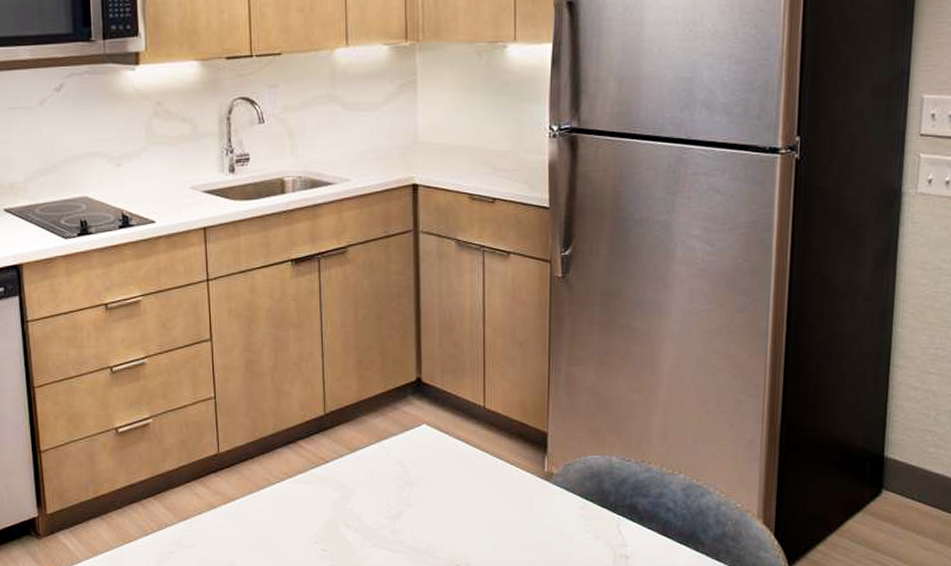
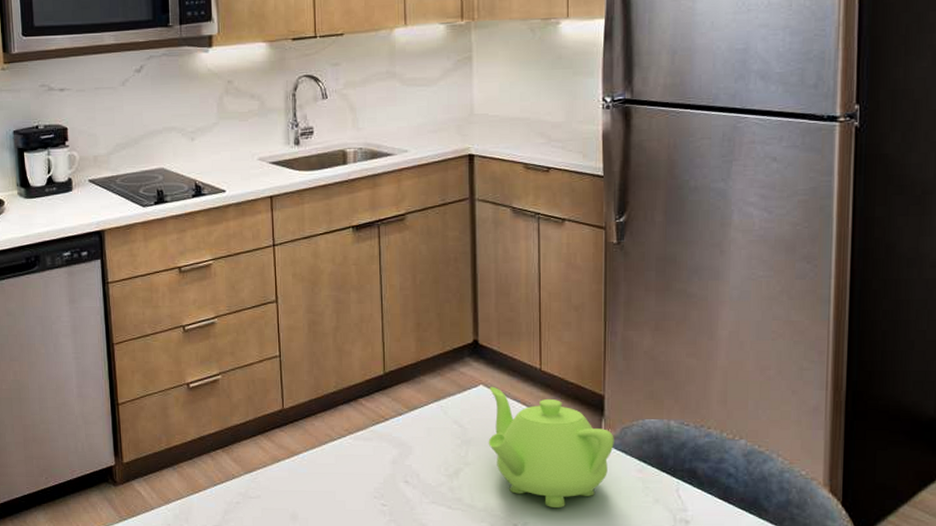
teapot: none [431,425,557,548] -> present [488,386,614,509]

